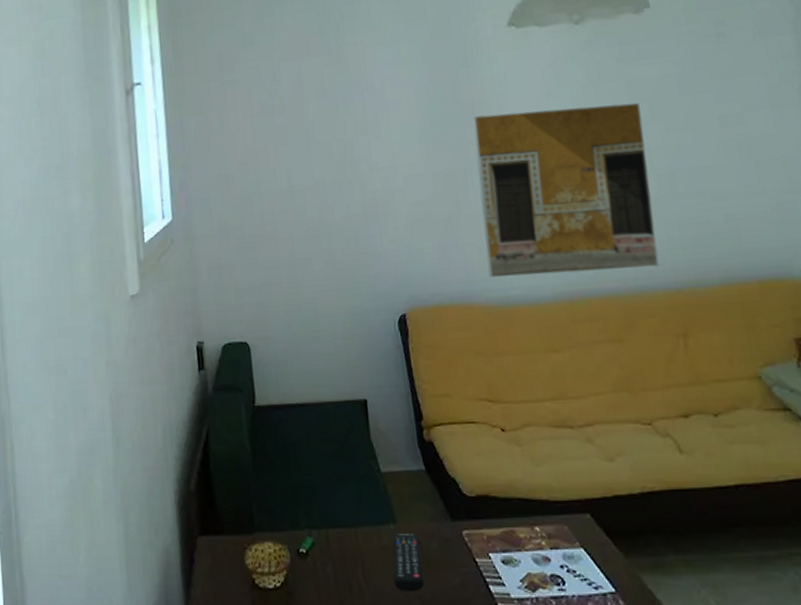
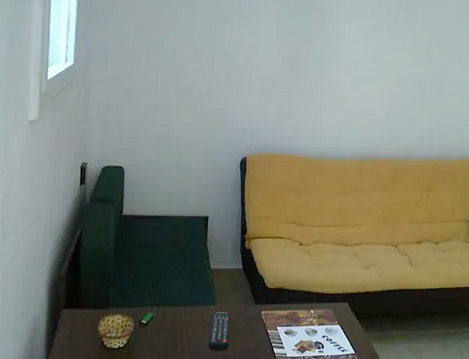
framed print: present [472,102,660,278] -> none [310,20,431,143]

